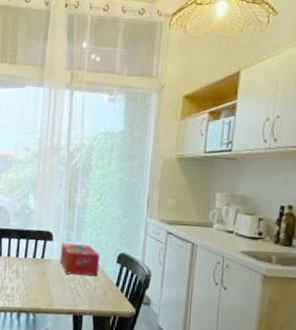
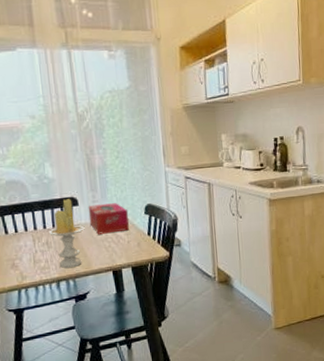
candle: none [19,232,54,302] -> present [48,199,85,268]

